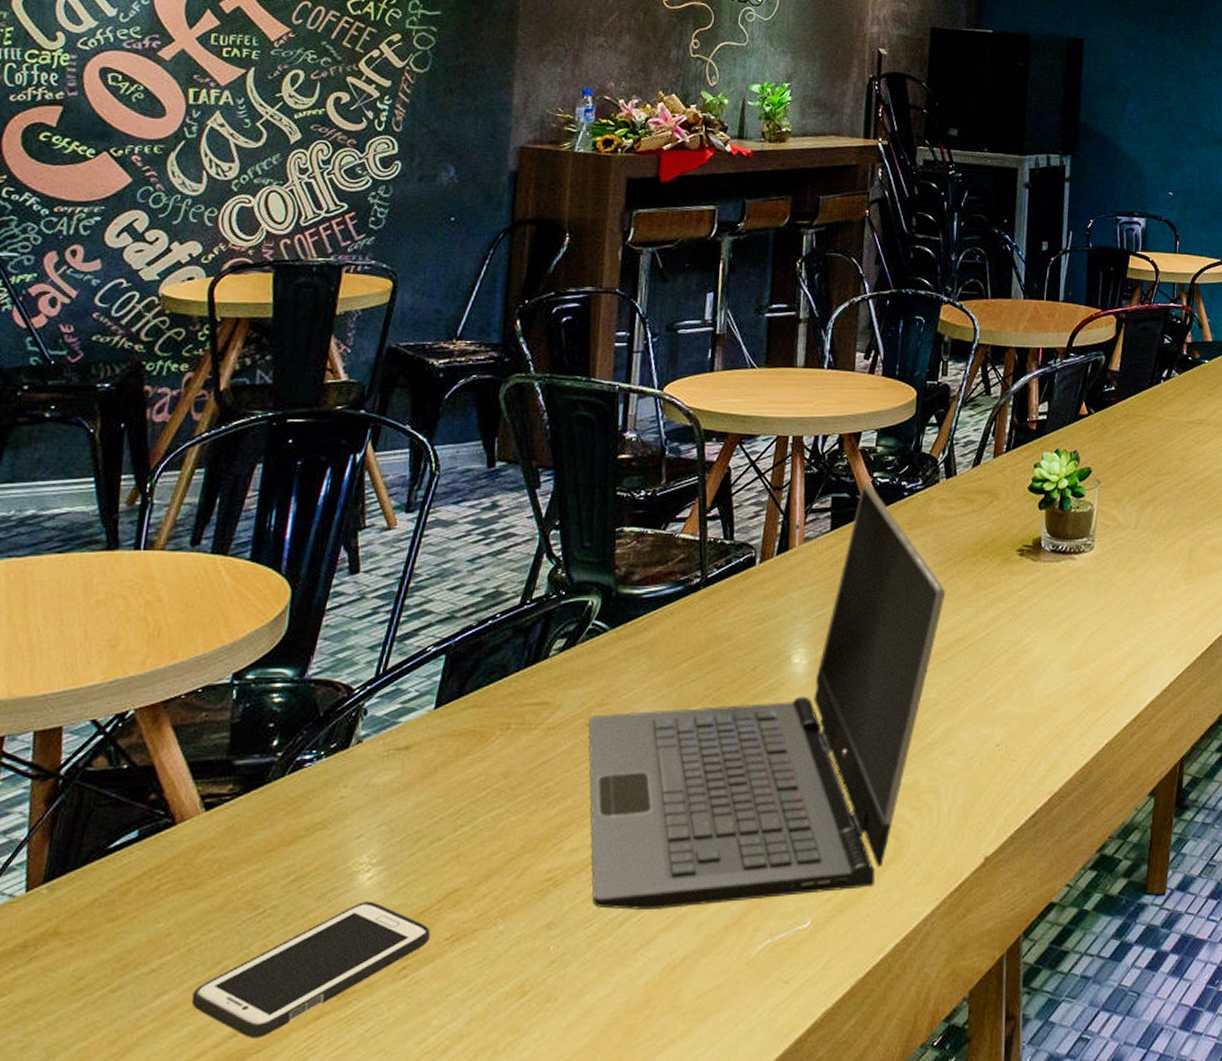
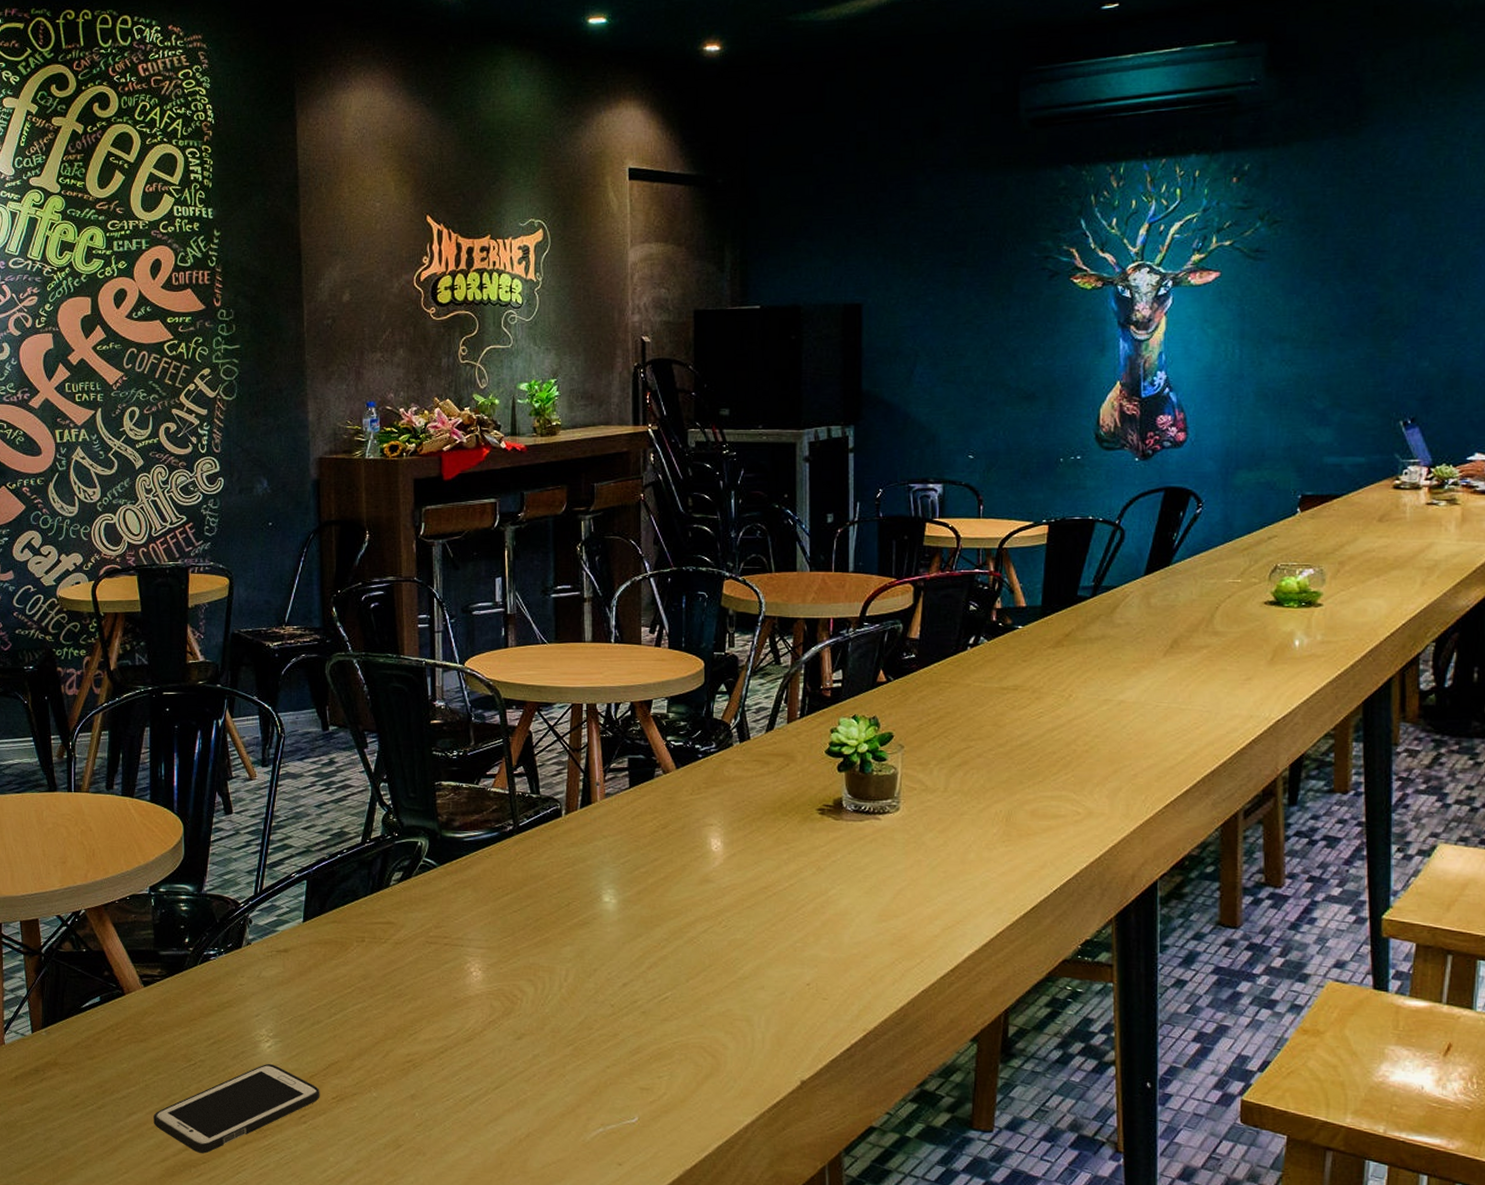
laptop computer: present [588,483,946,911] -> none [429,746,747,1096]

